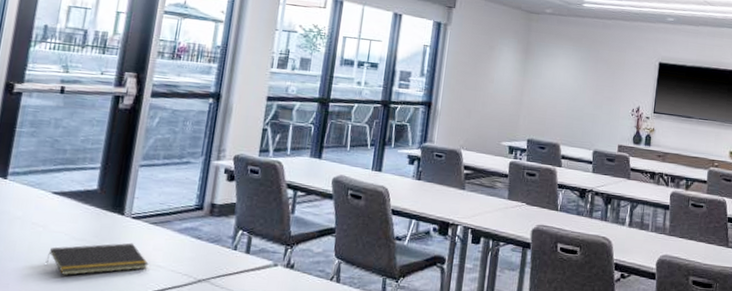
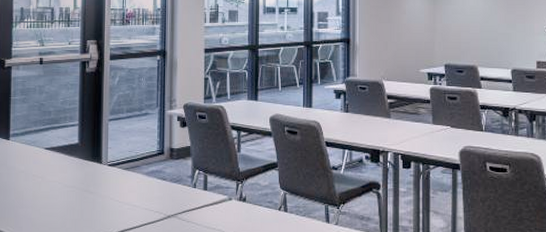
notepad: present [45,242,149,276] -> none [47,187,126,217]

